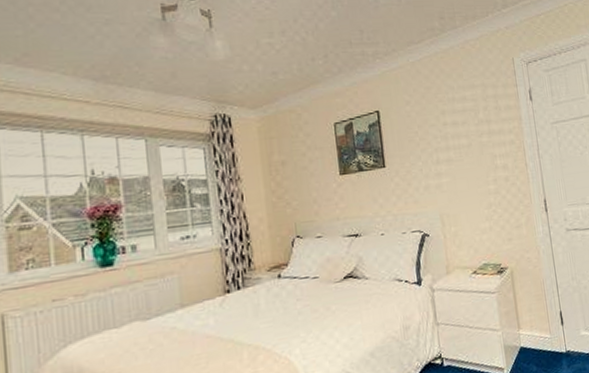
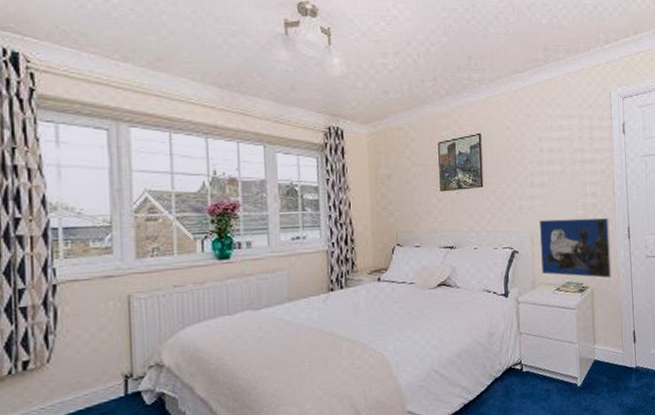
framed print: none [449,191,532,258] -> present [540,217,612,278]

